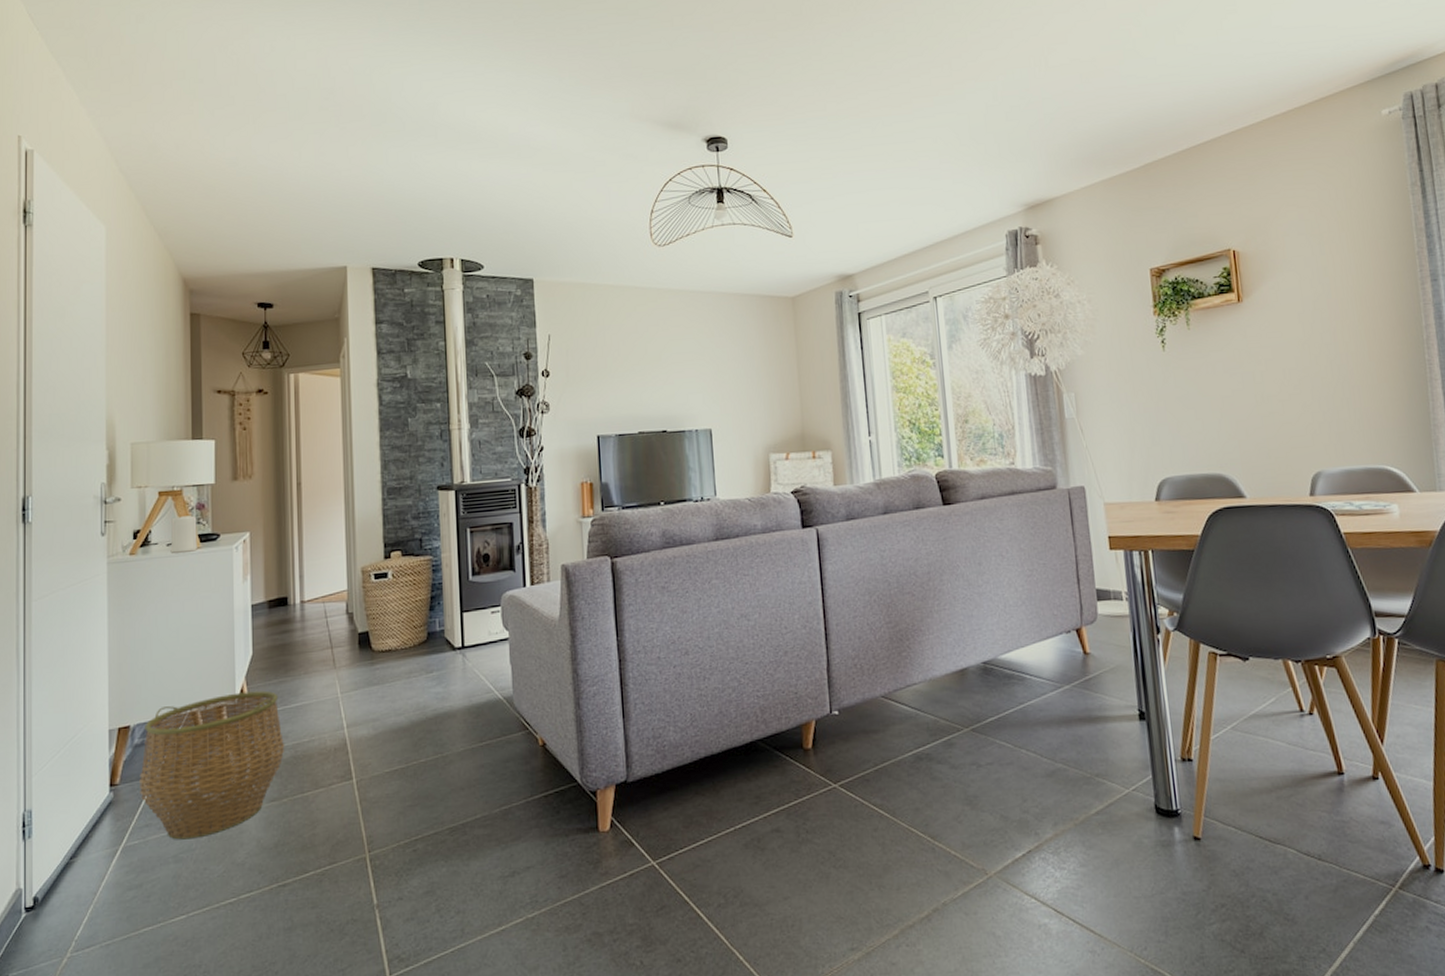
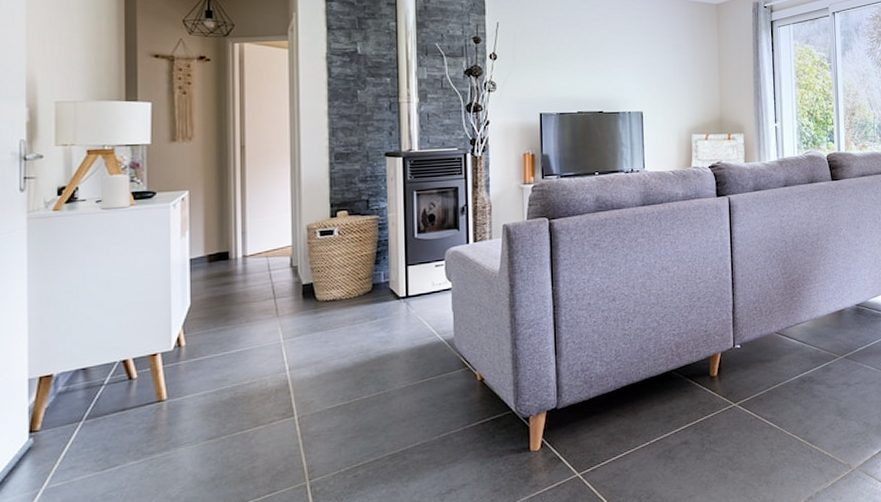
basket: present [138,690,285,840] -> none [62,338,224,480]

